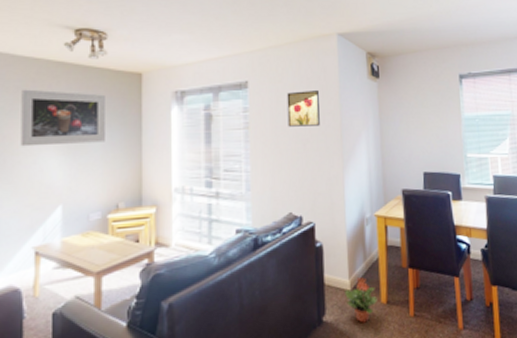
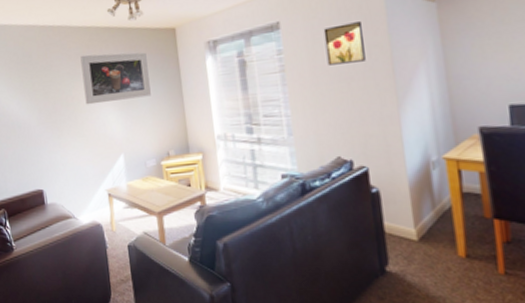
potted plant: present [345,277,378,323] -> none [410,227,453,277]

